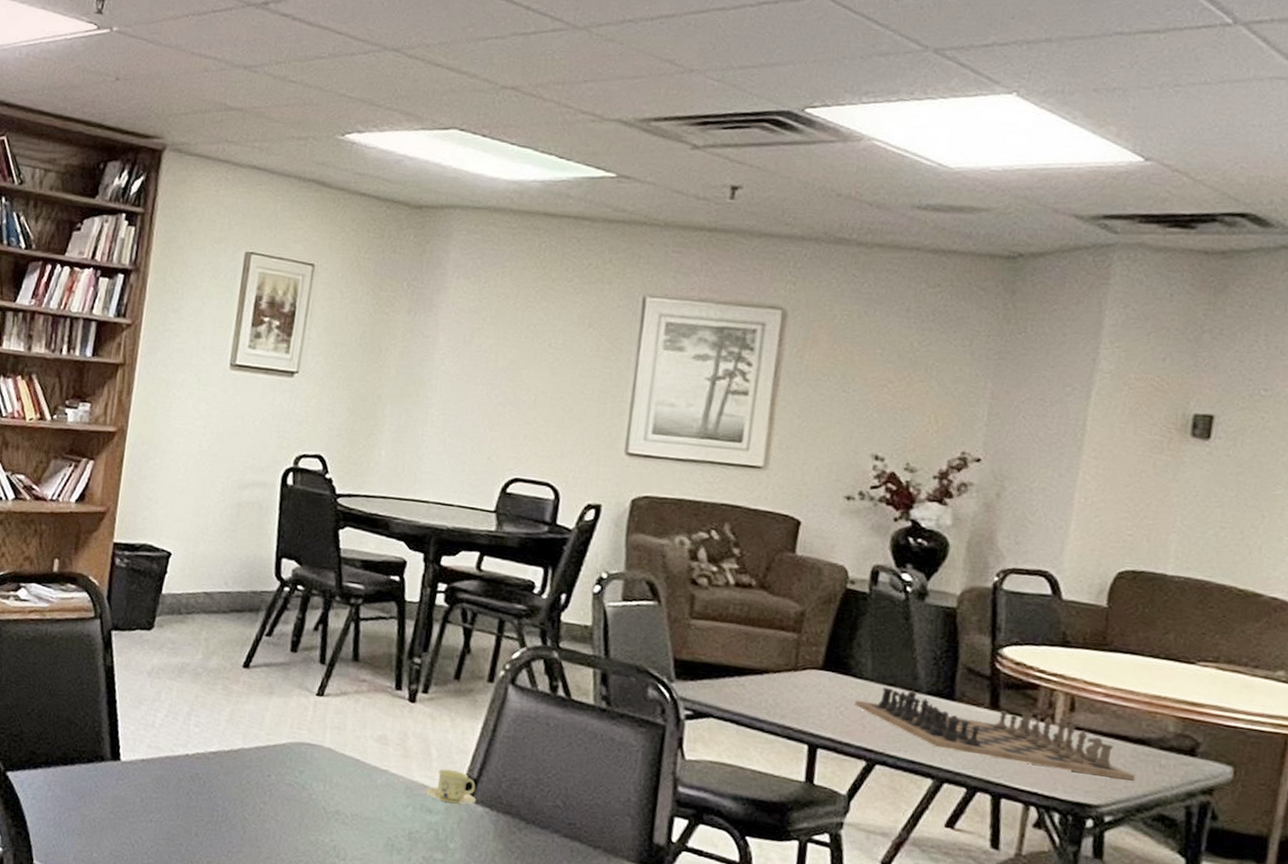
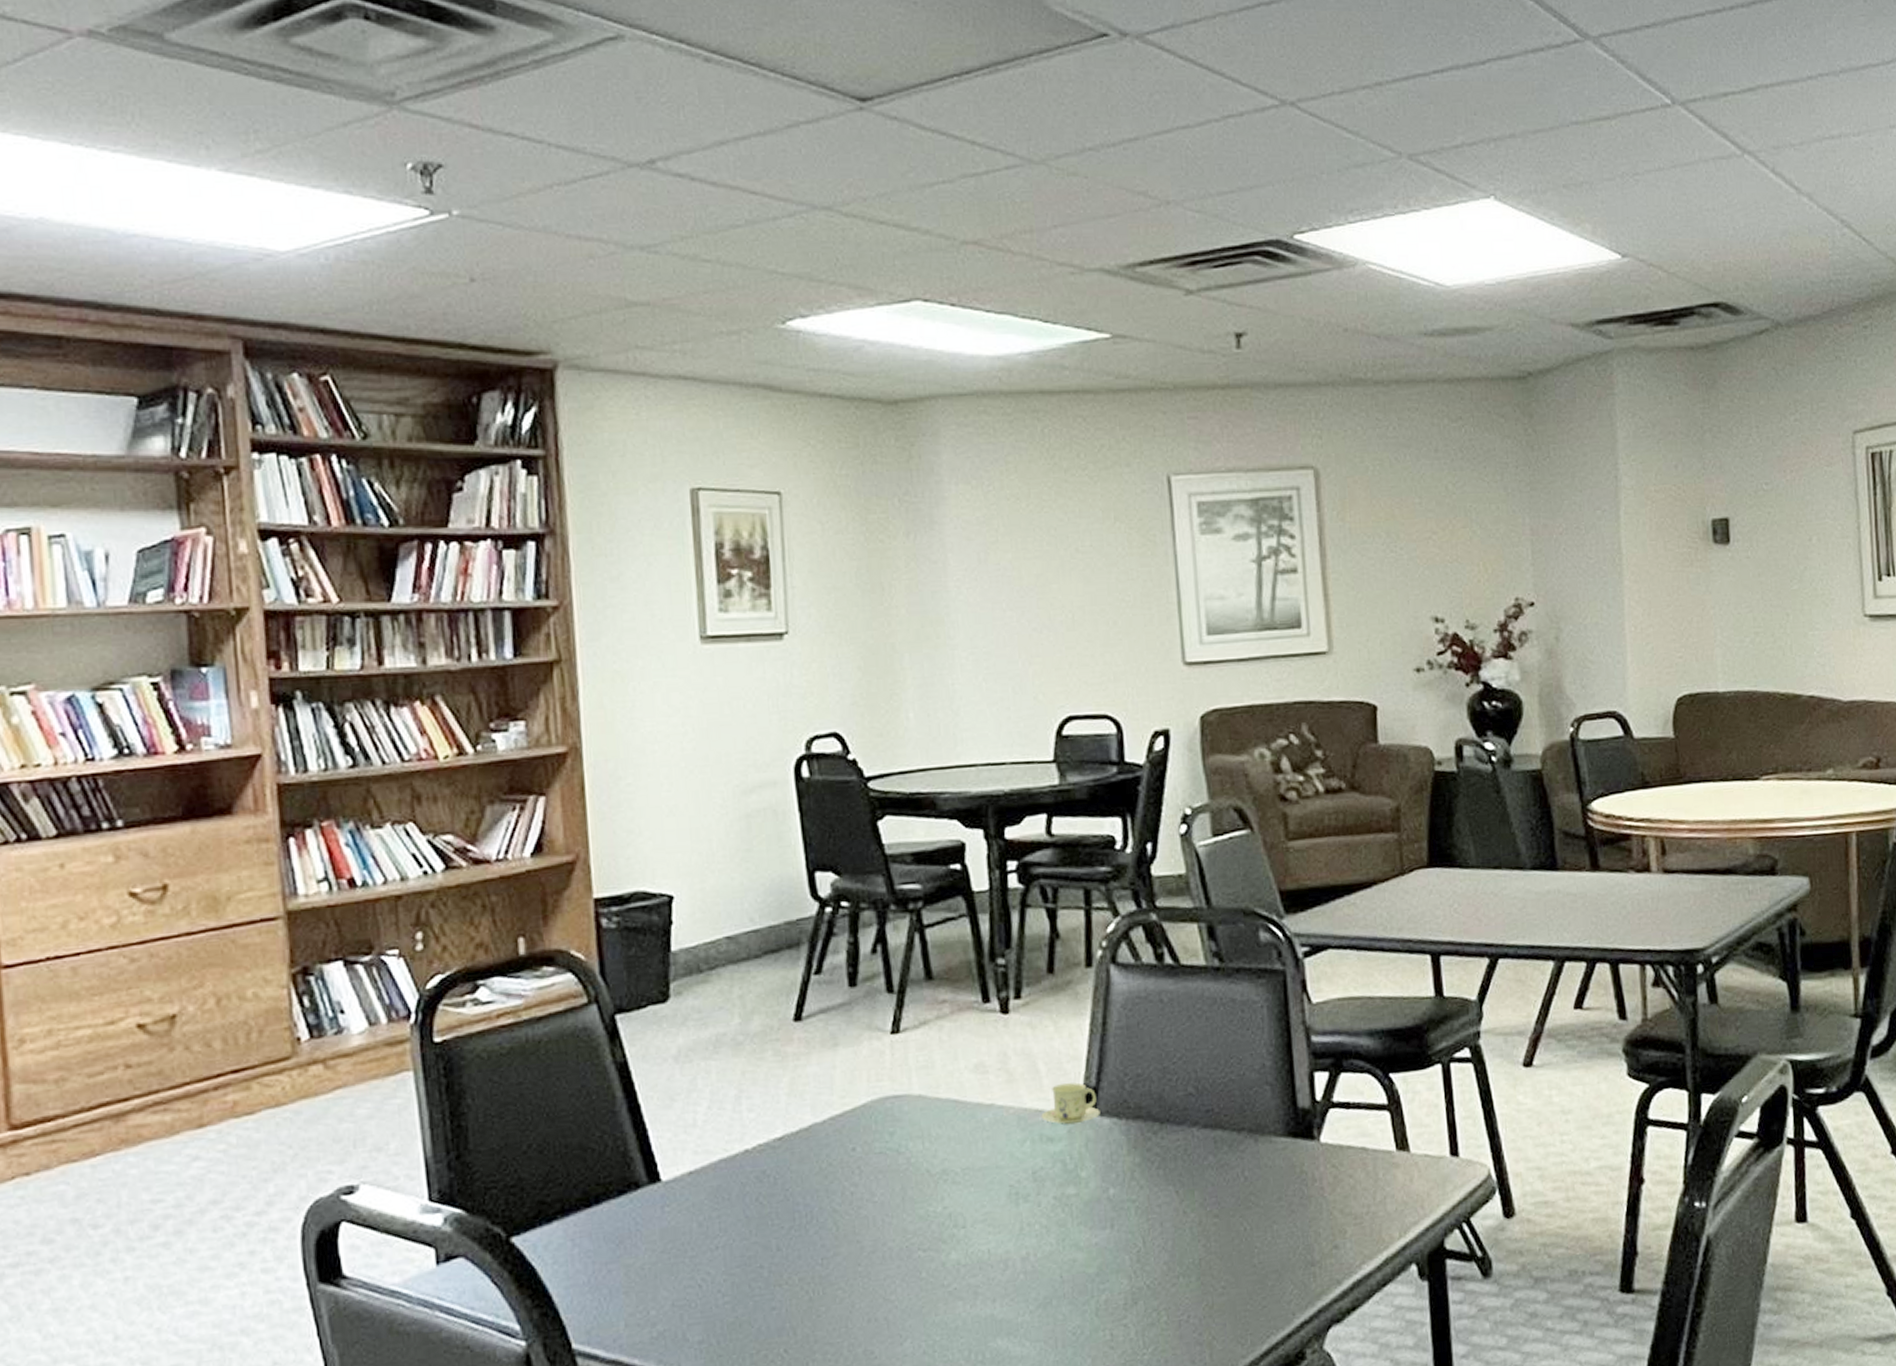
chess set: present [854,687,1135,782] -> none [1466,859,1730,925]

